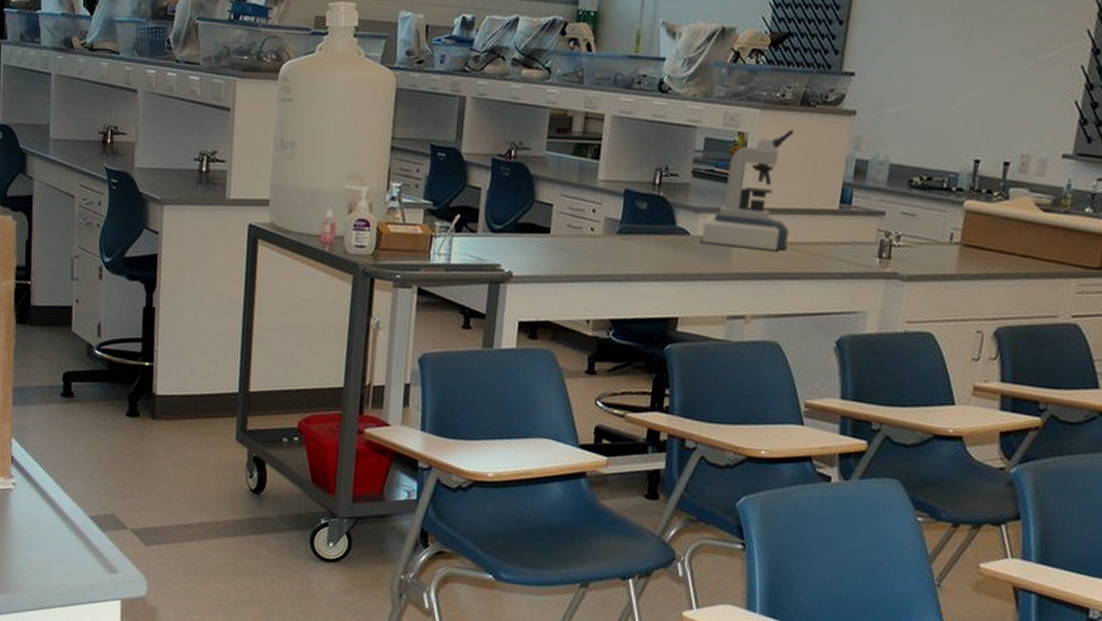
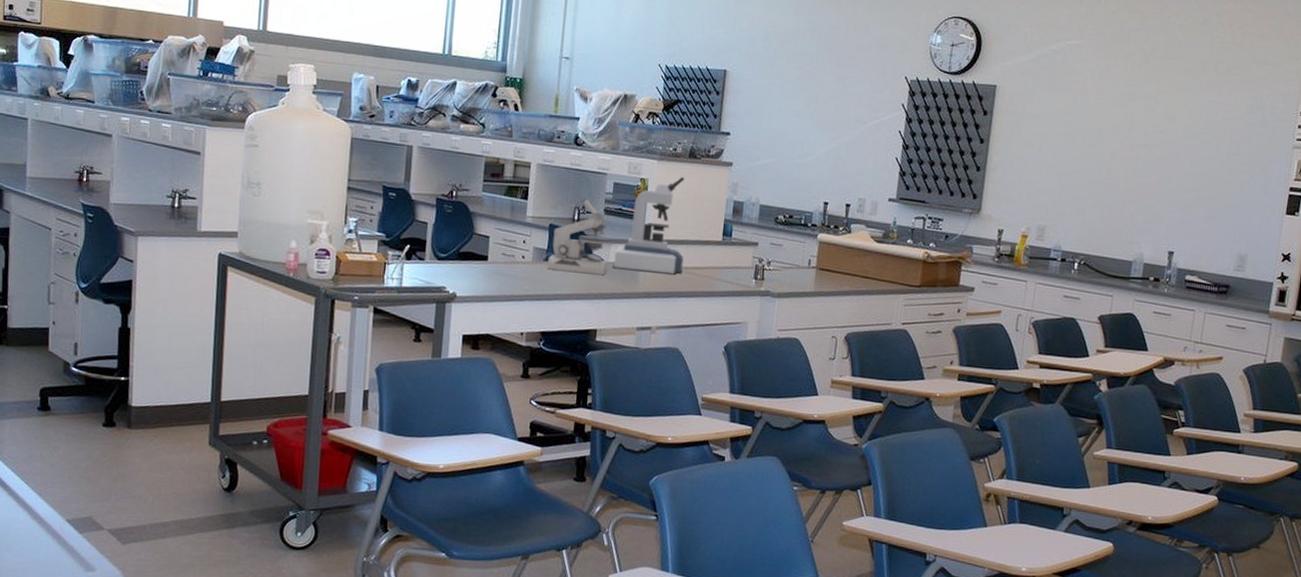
microscope: none [620,157,701,252] -> present [547,198,612,276]

